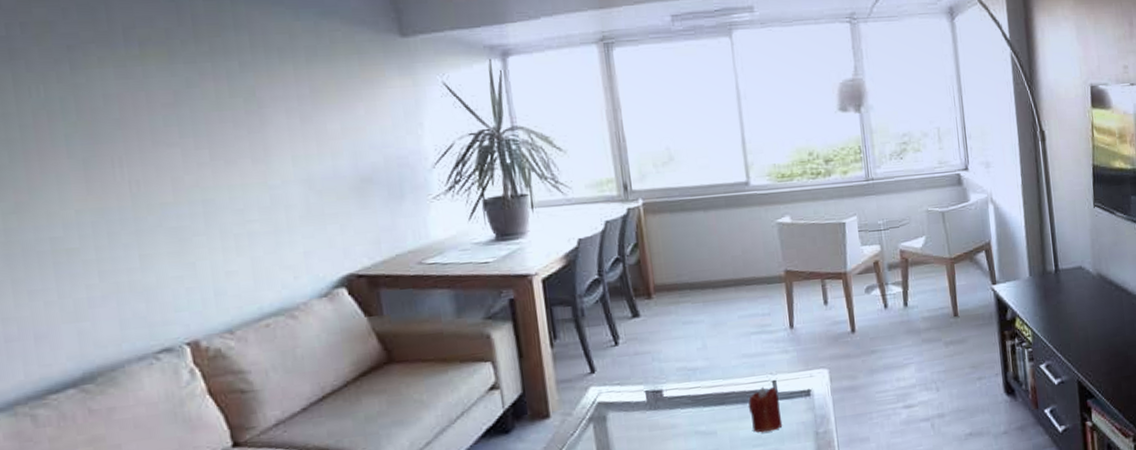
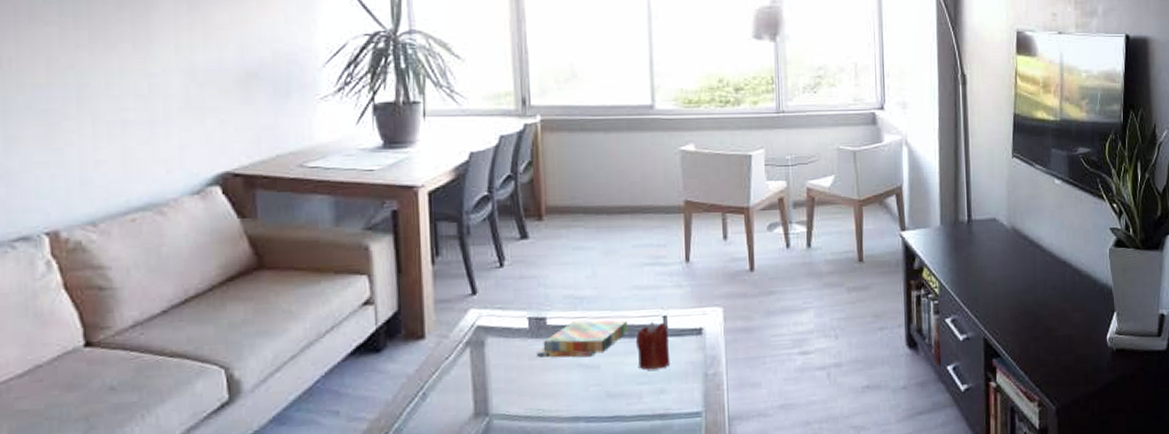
board game: none [656,387,740,428] -> present [537,320,627,358]

